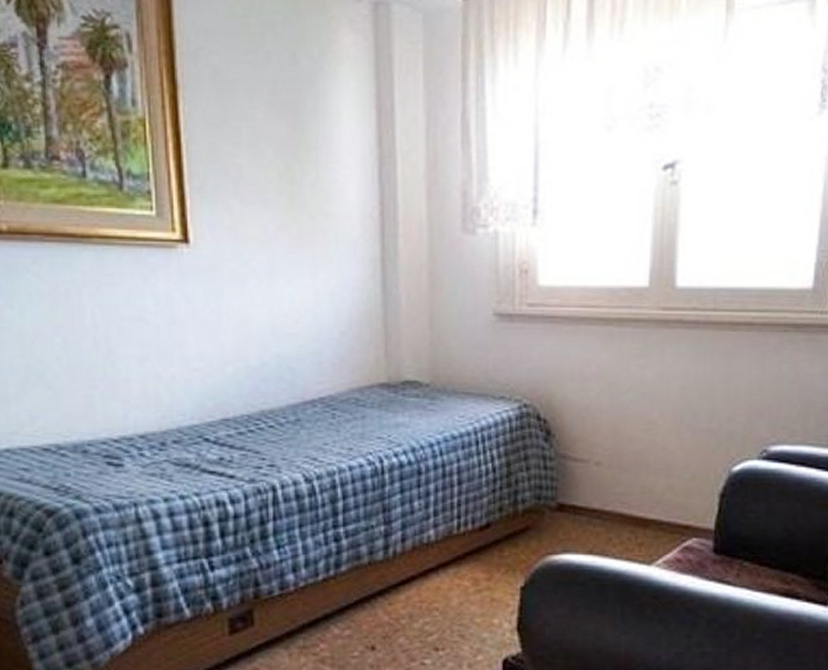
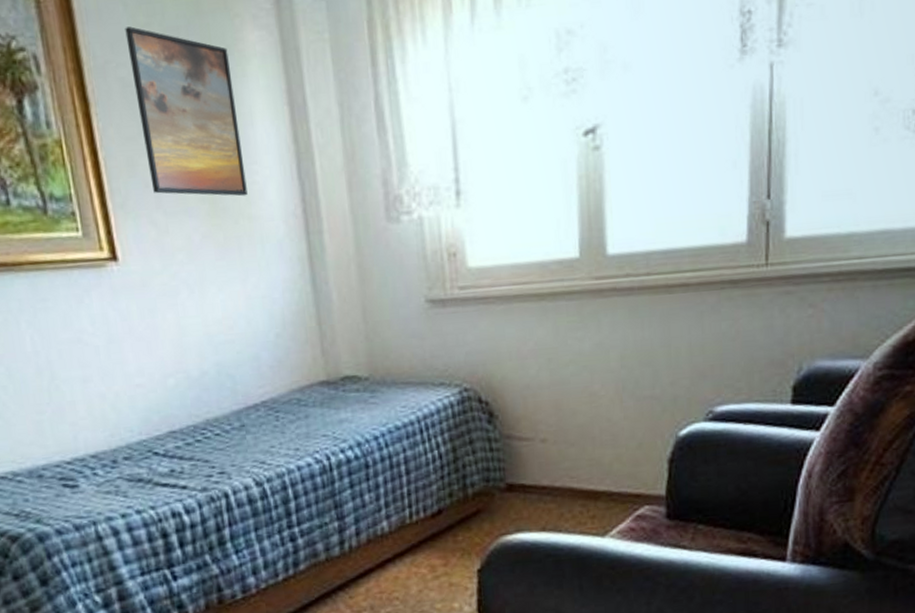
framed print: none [221,16,327,193] -> present [125,26,248,197]

